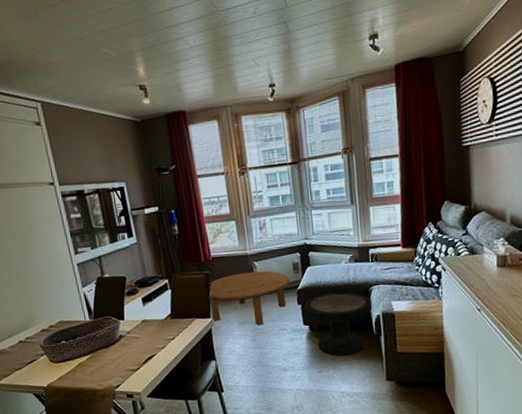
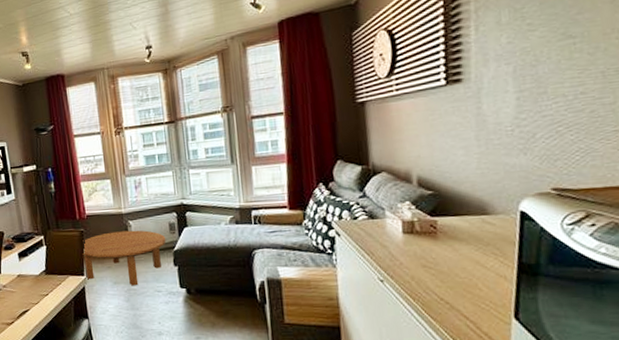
side table: present [304,292,372,357] -> none [181,254,255,323]

